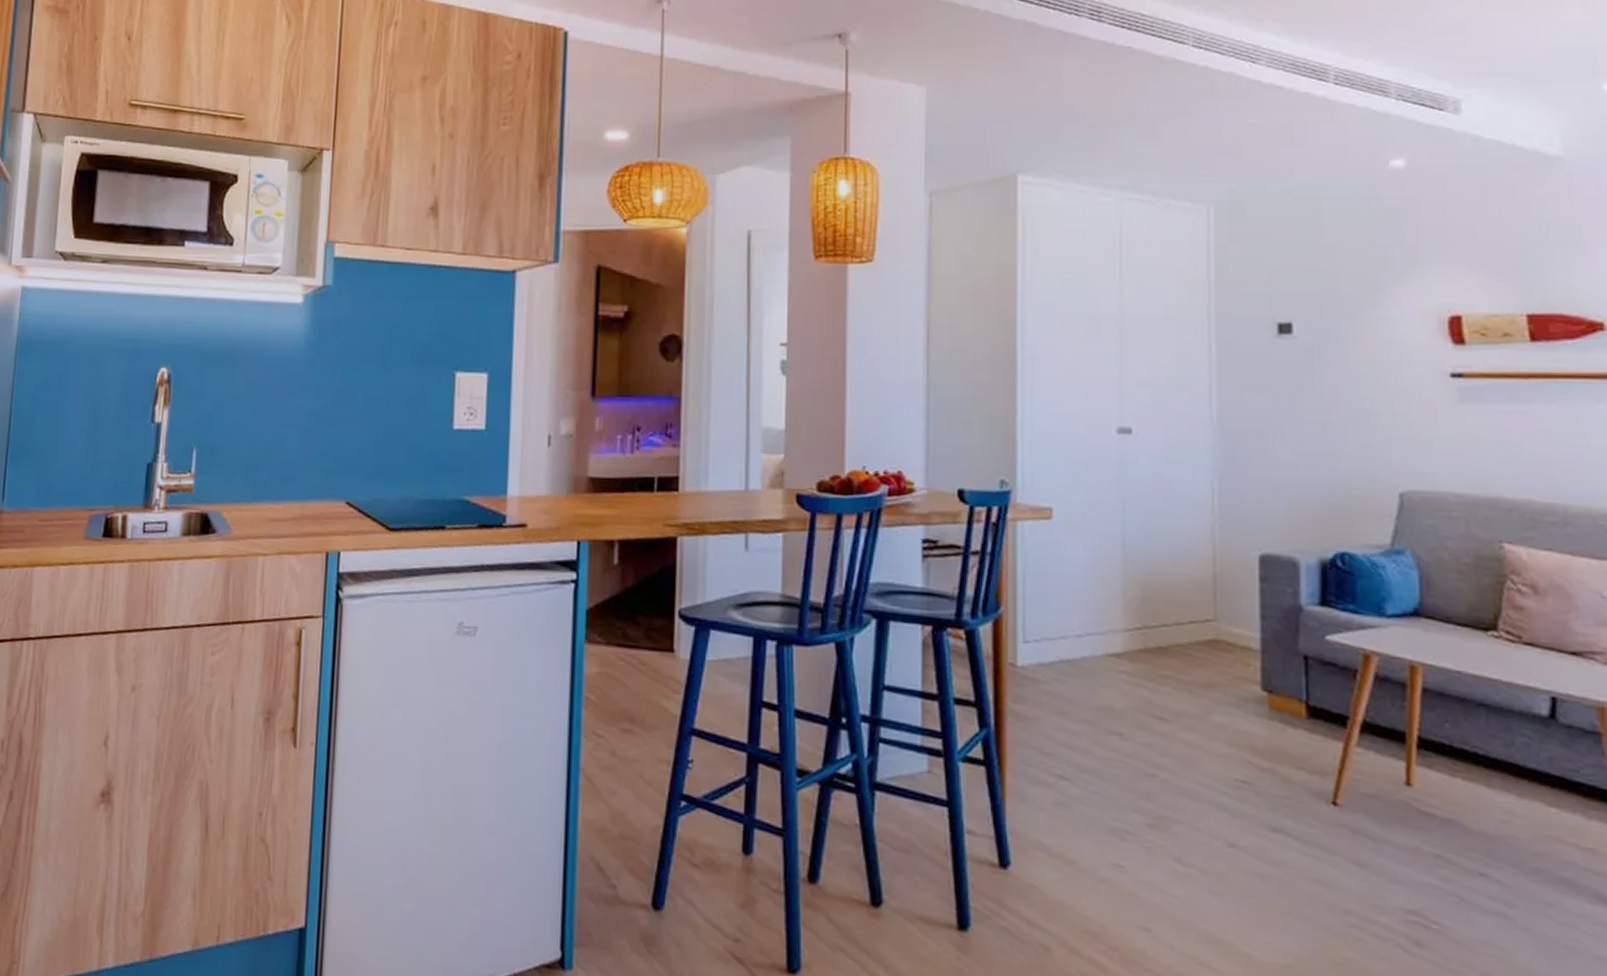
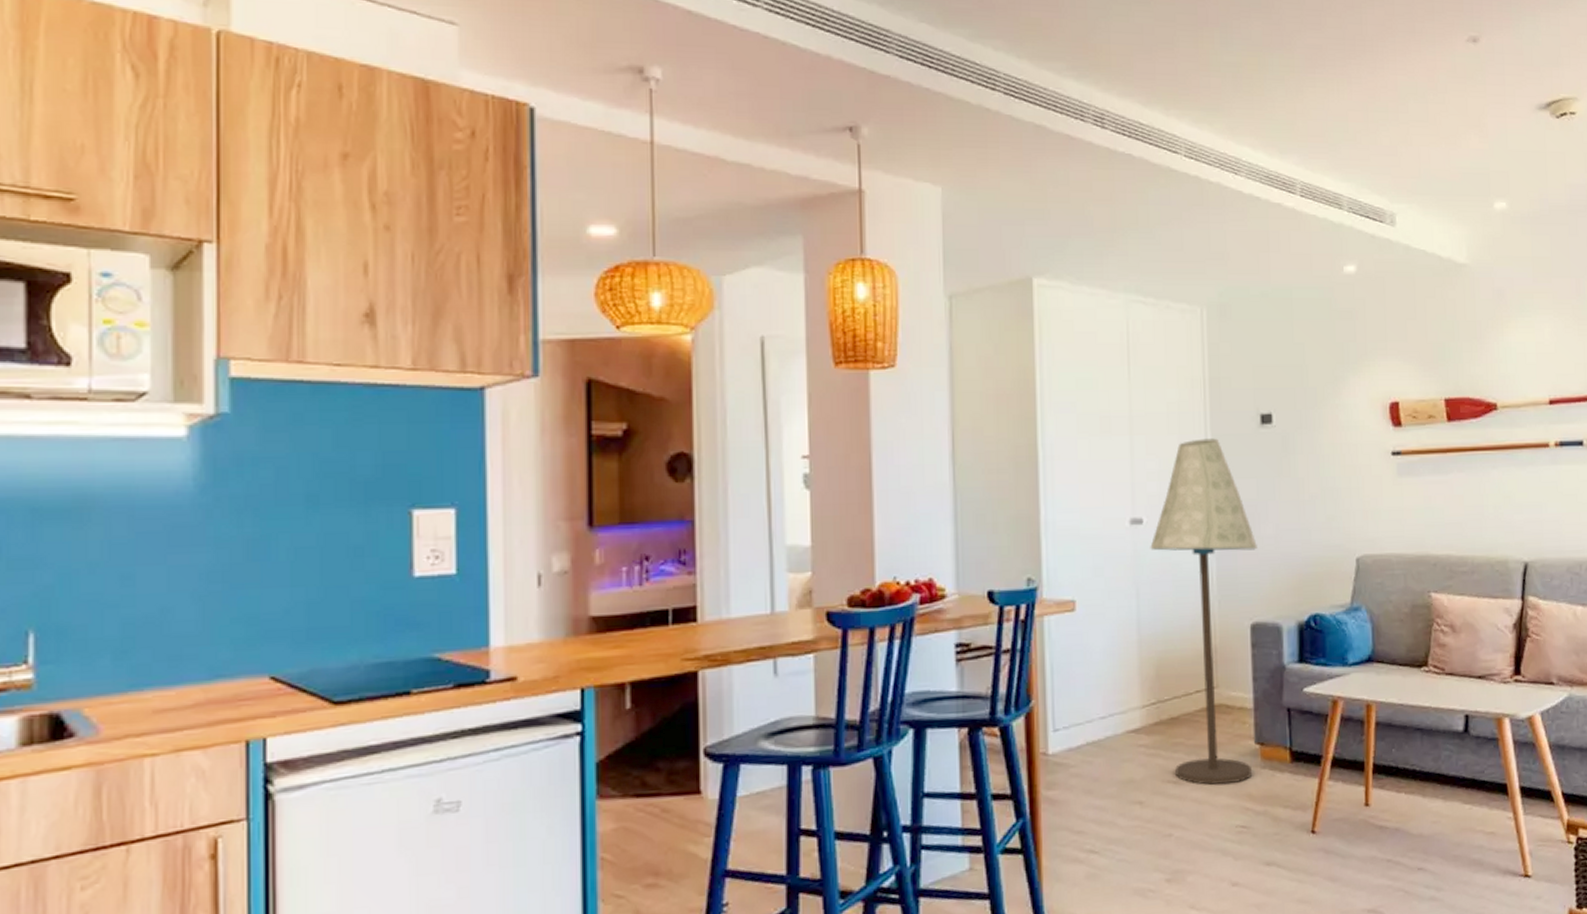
floor lamp: none [1139,346,1270,731] -> present [1150,438,1257,785]

